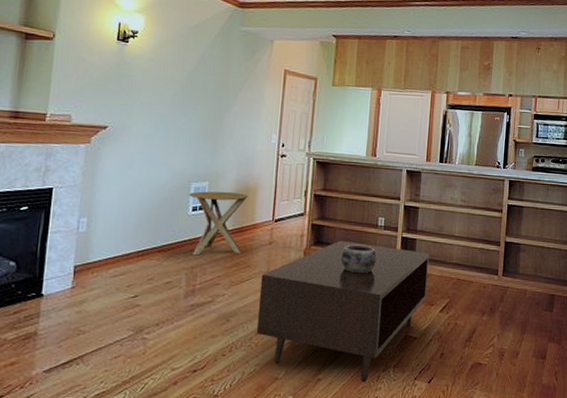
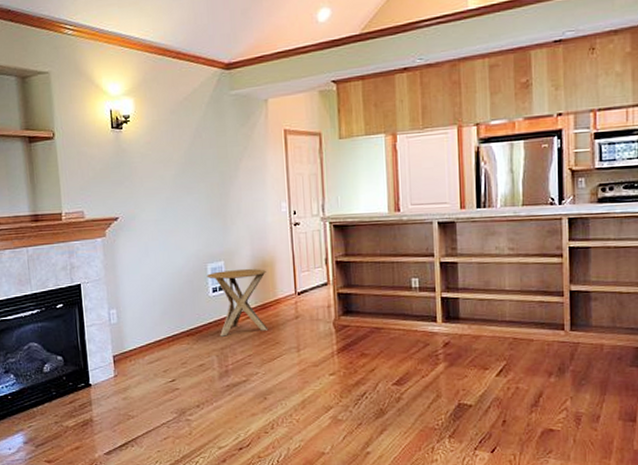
coffee table: present [256,240,430,383] -> none [292,307,479,455]
decorative bowl: present [341,244,377,274] -> none [374,310,416,342]

